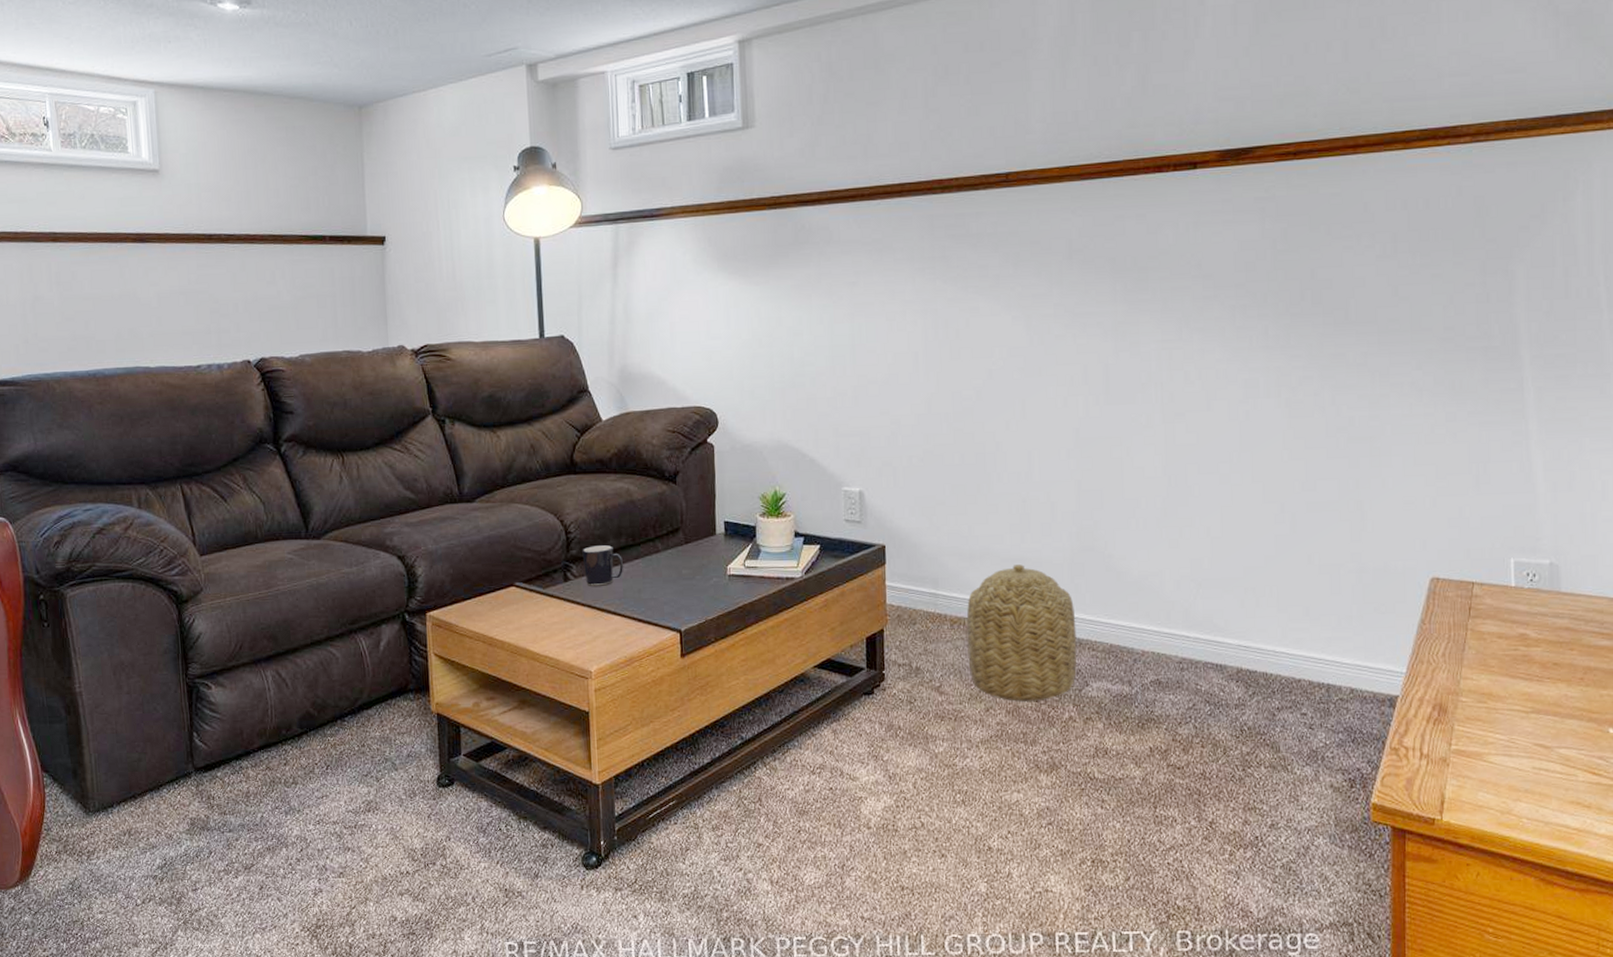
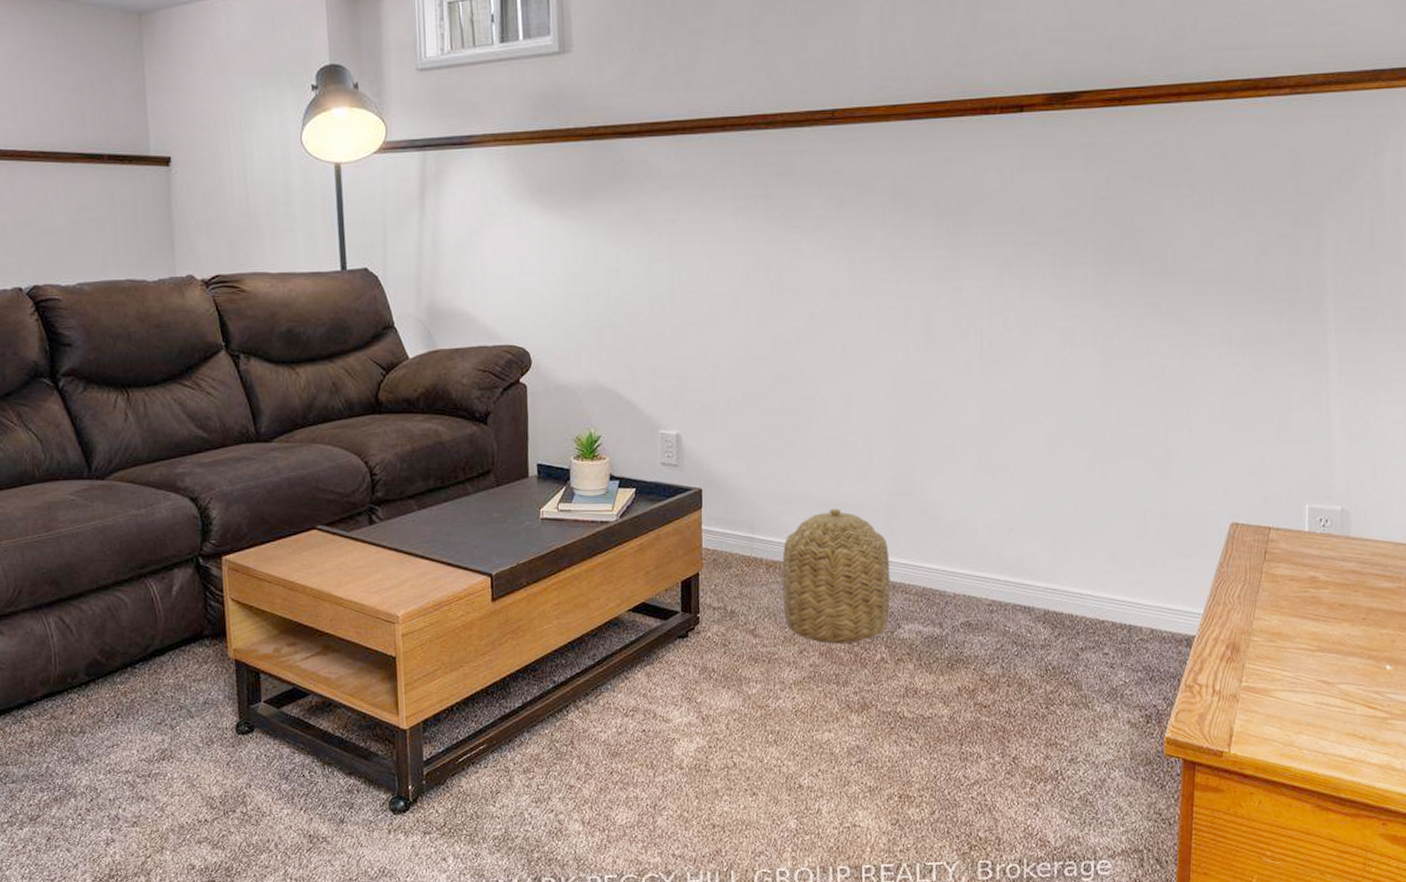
mug: present [582,545,624,588] -> none [388,487,432,531]

